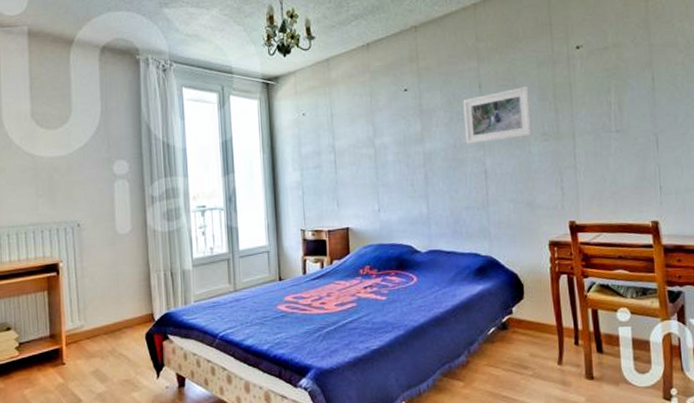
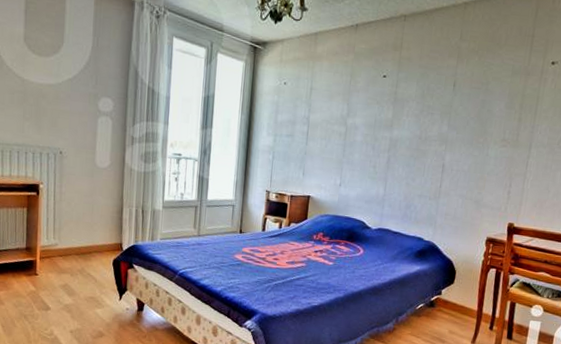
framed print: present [463,87,533,144] -> none [431,92,499,140]

